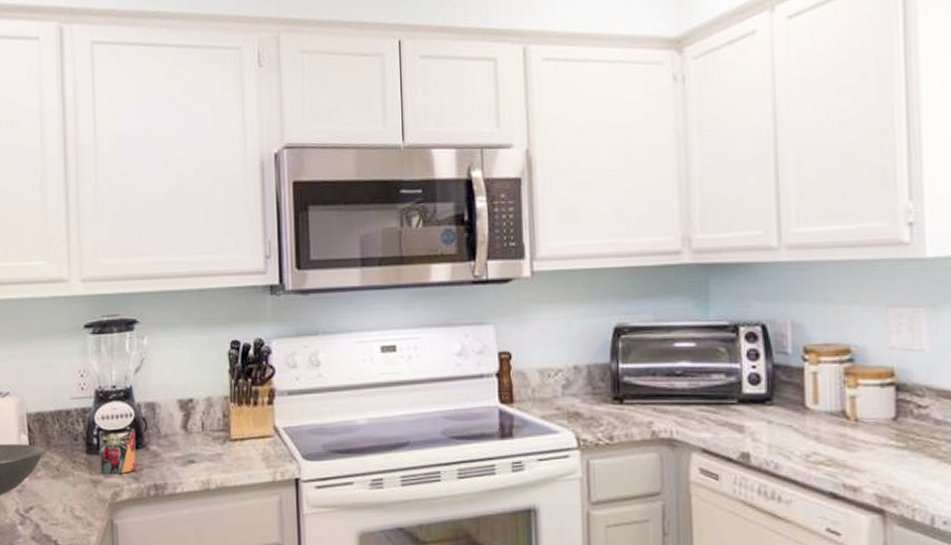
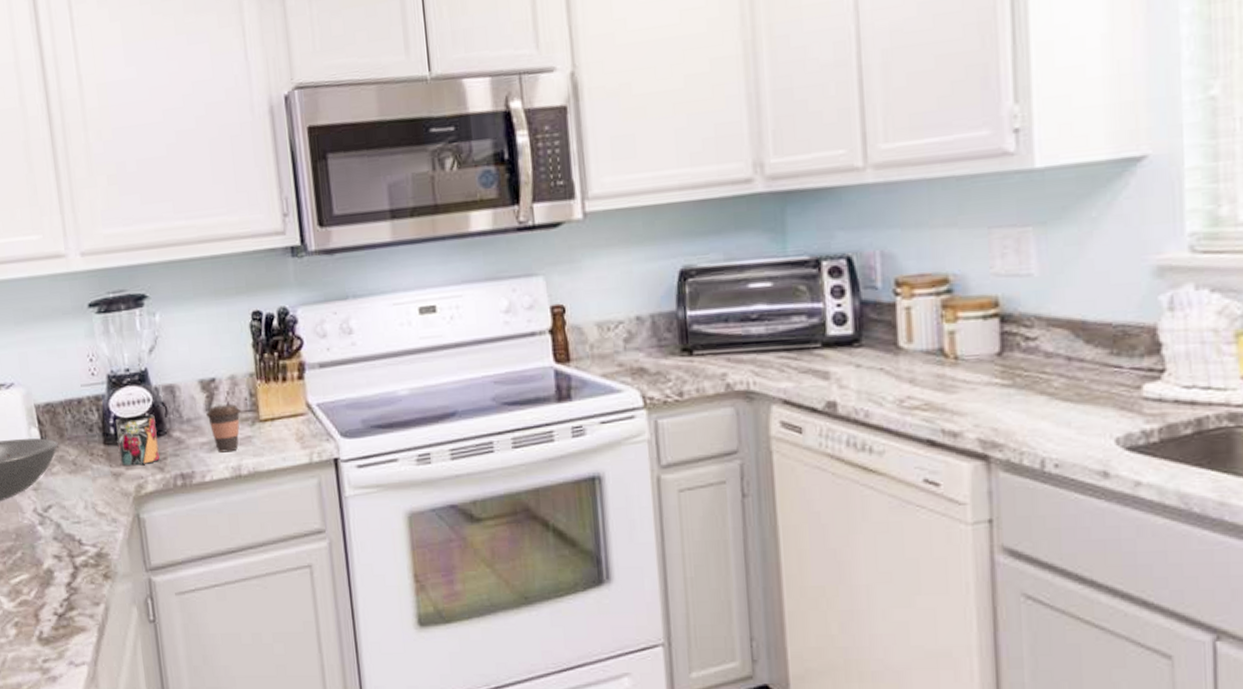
coffee cup: none [182,423,215,467] -> present [206,404,242,453]

